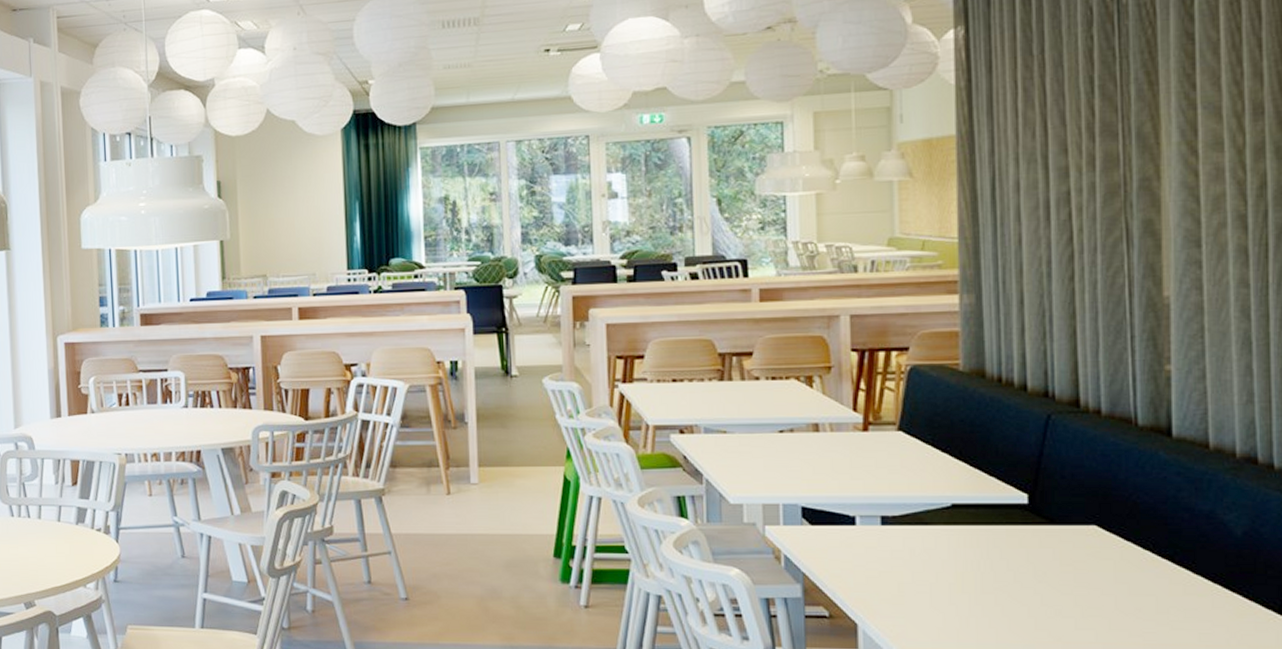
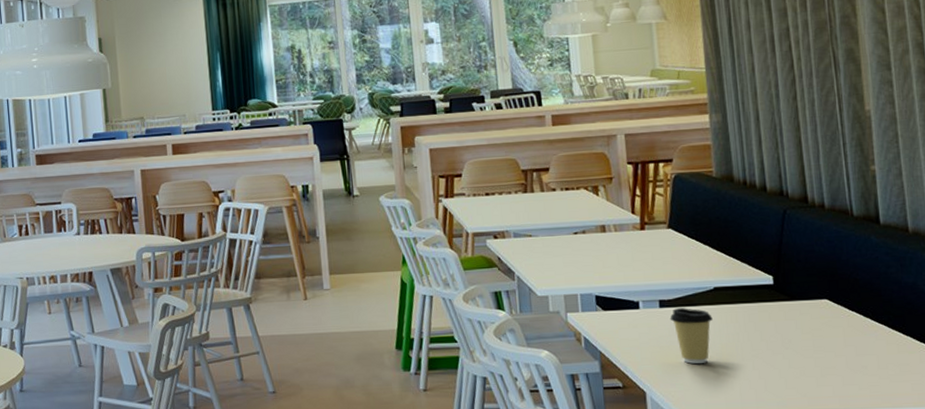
coffee cup: none [893,527,947,594] -> present [670,308,713,364]

